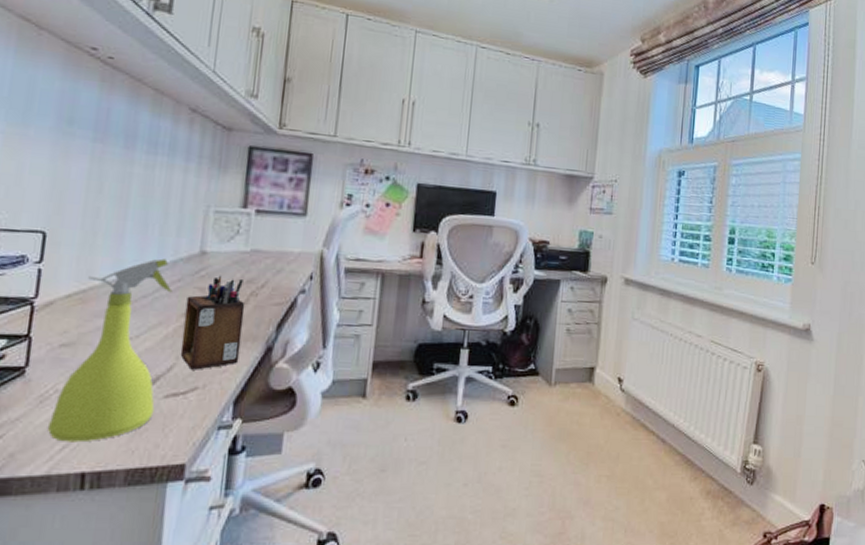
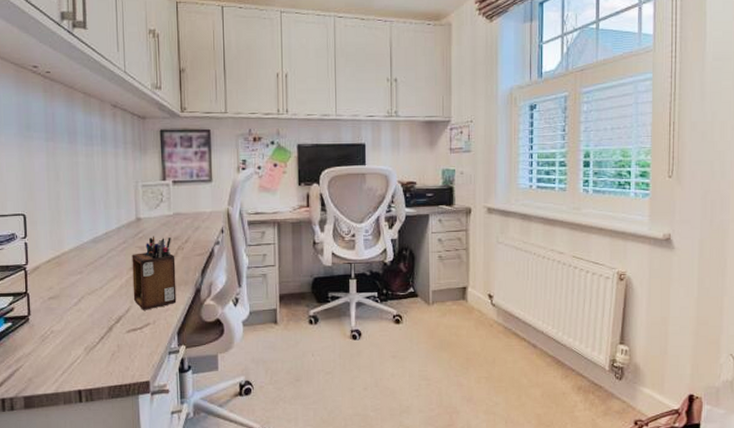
spray bottle: present [47,258,173,443] -> none [50,226,122,369]

